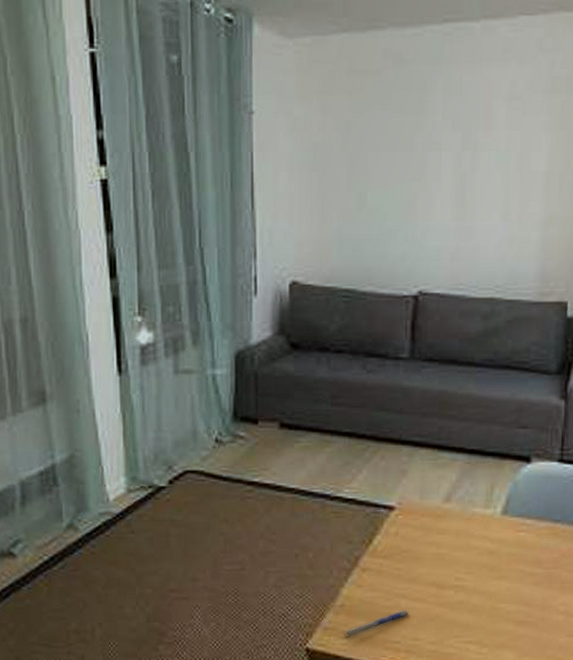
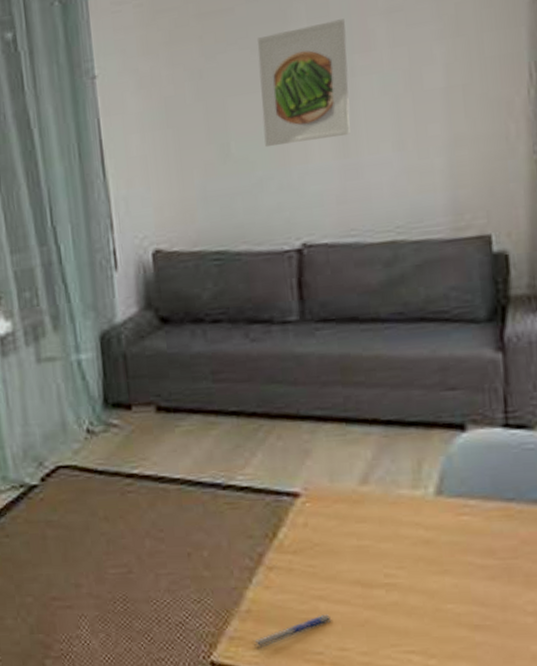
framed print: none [397,98,473,202] -> present [257,19,351,148]

